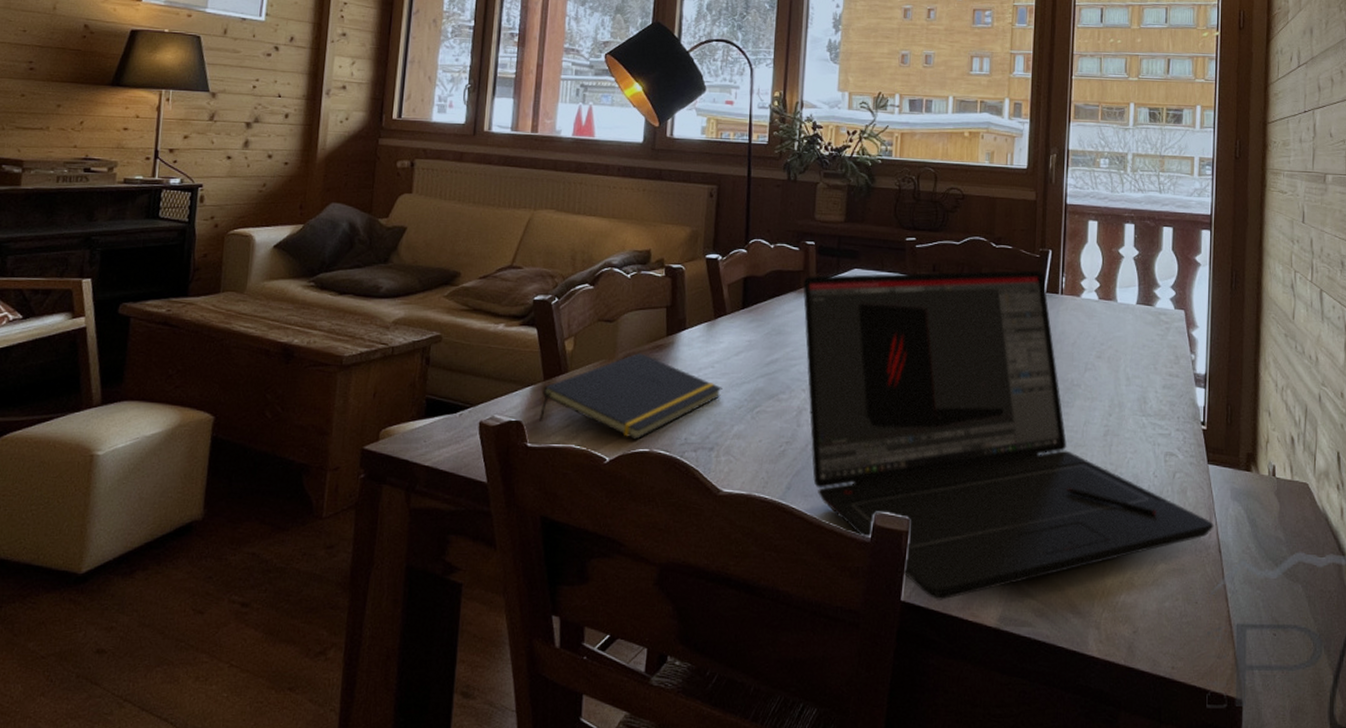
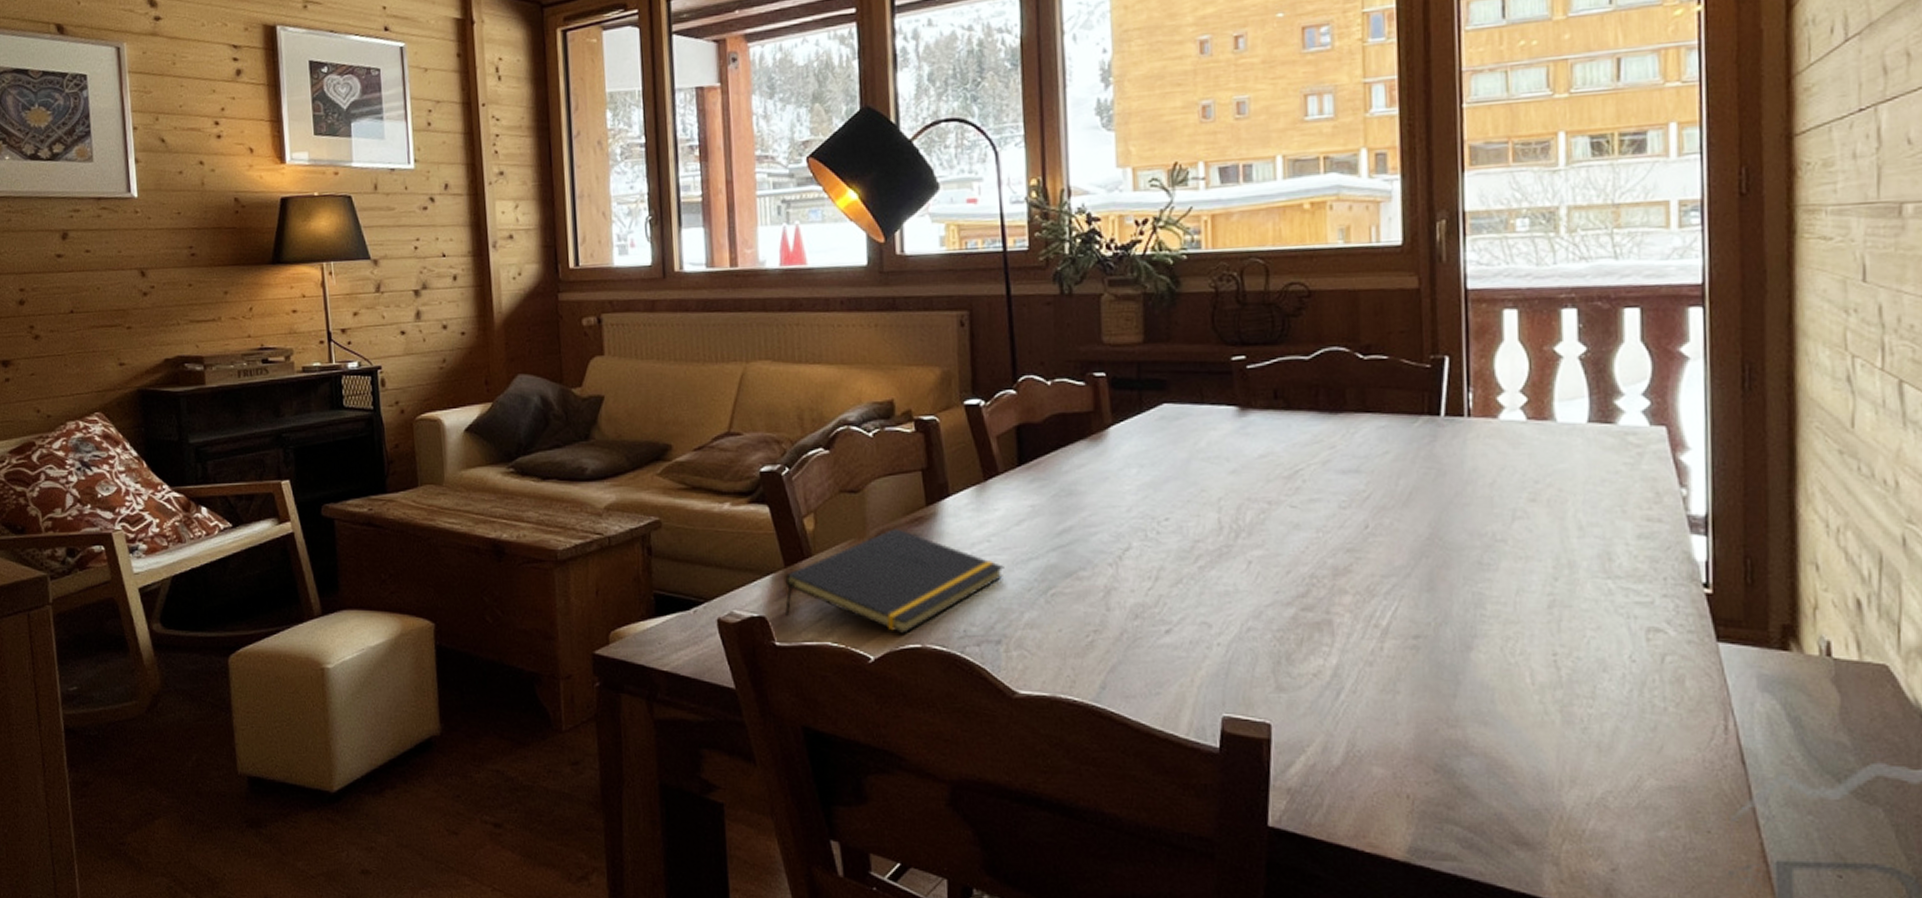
laptop: present [803,270,1214,600] -> none [1095,386,1733,826]

